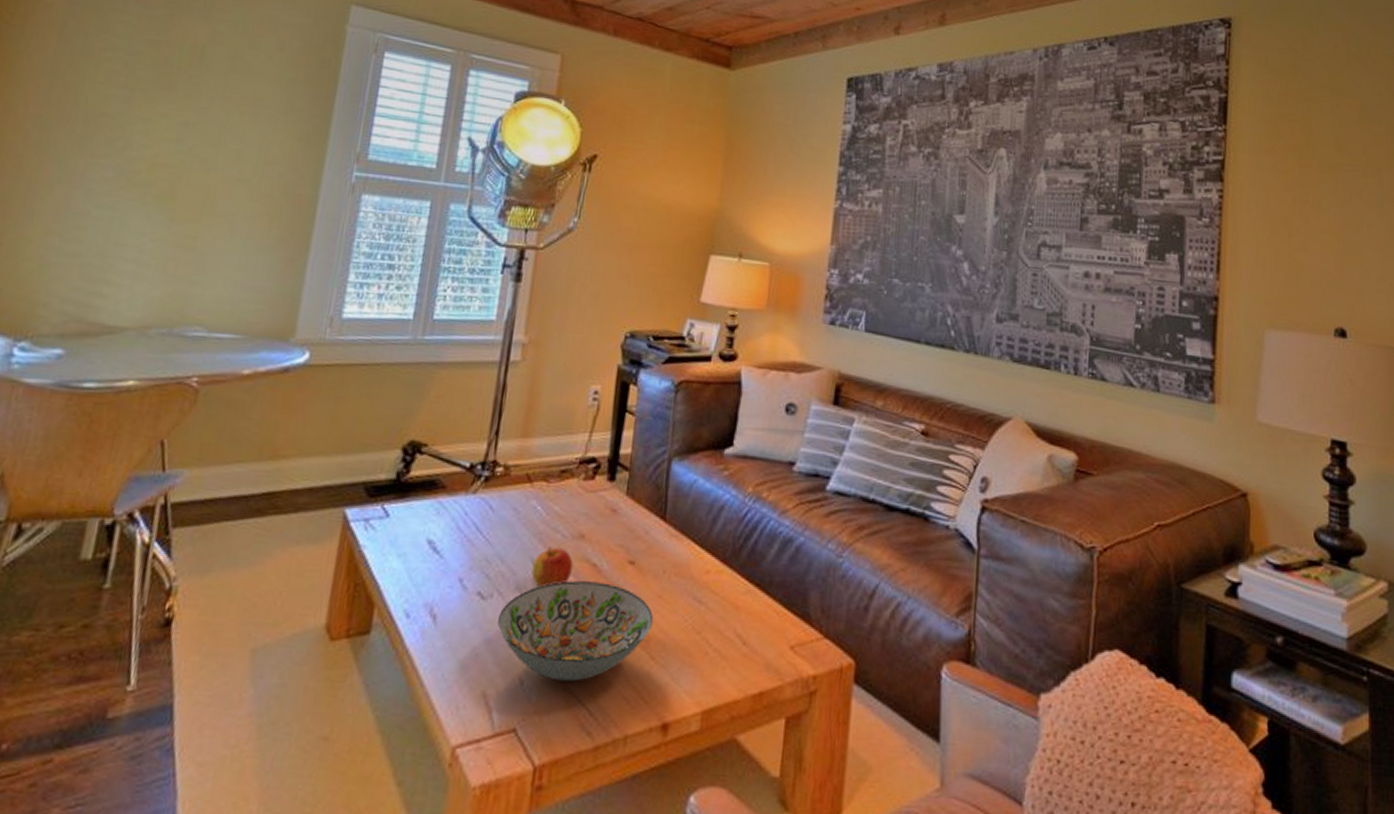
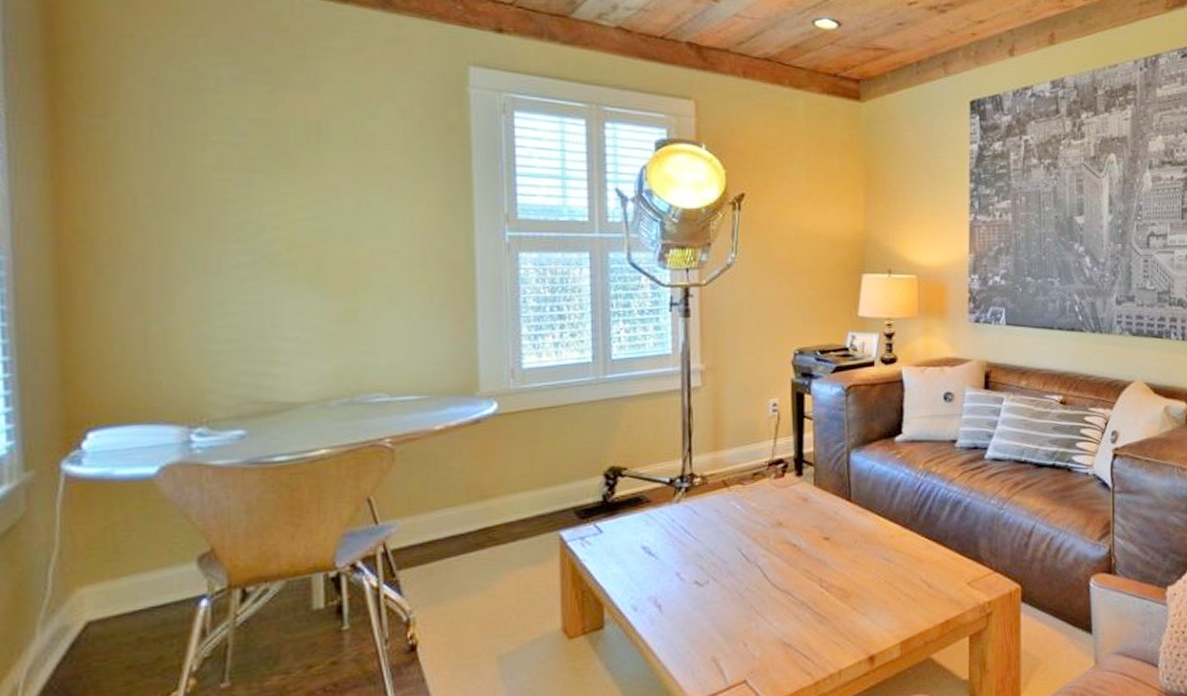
decorative bowl: present [498,580,654,682] -> none [717,557,852,639]
apple: present [531,546,574,588] -> none [740,536,776,570]

